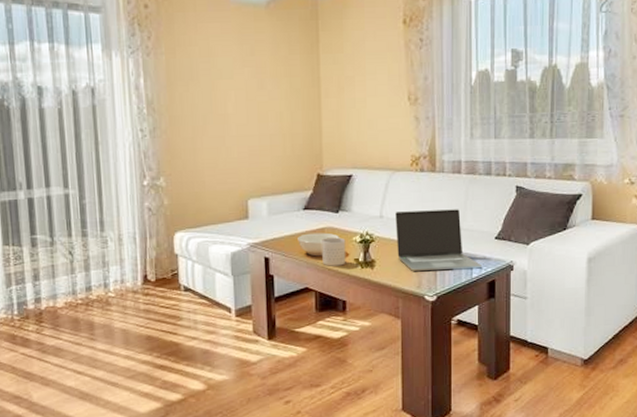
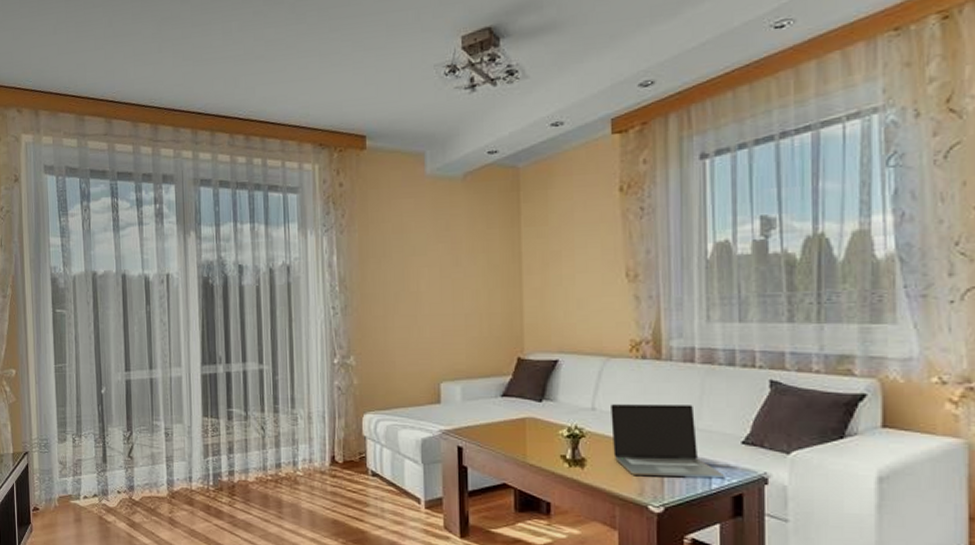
bowl: present [298,232,339,257] -> none [495,423,542,450]
mug: present [322,237,346,266] -> none [522,429,551,462]

